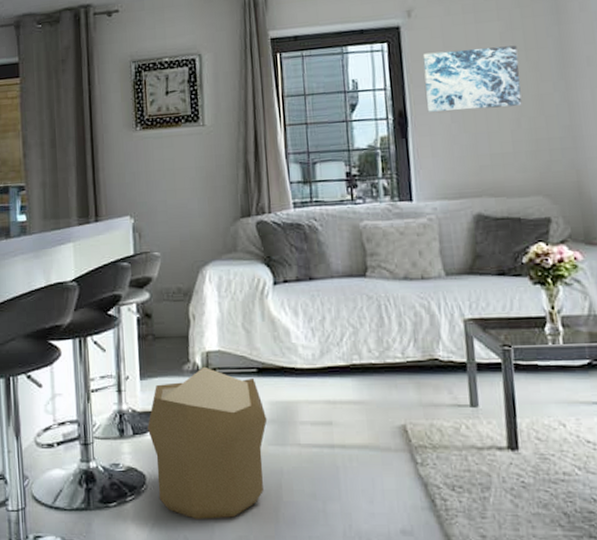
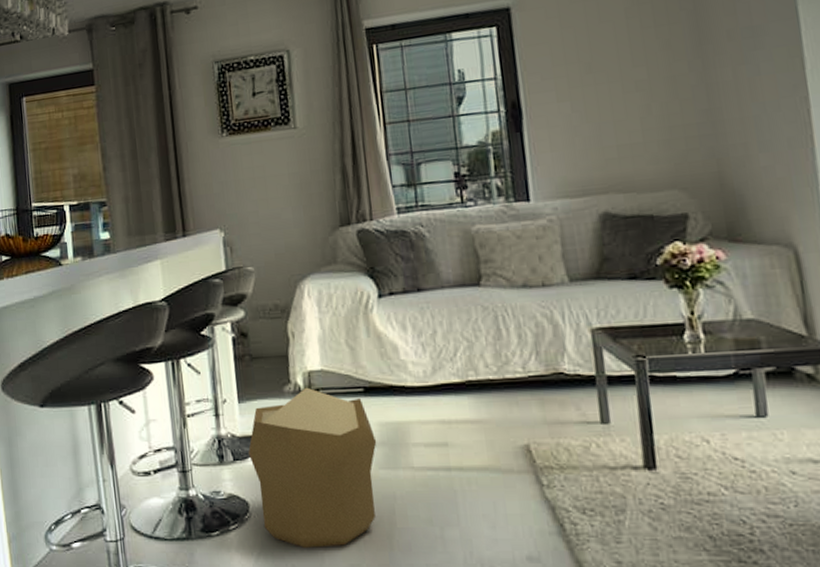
wall art: present [422,45,522,112] -> none [537,21,652,102]

